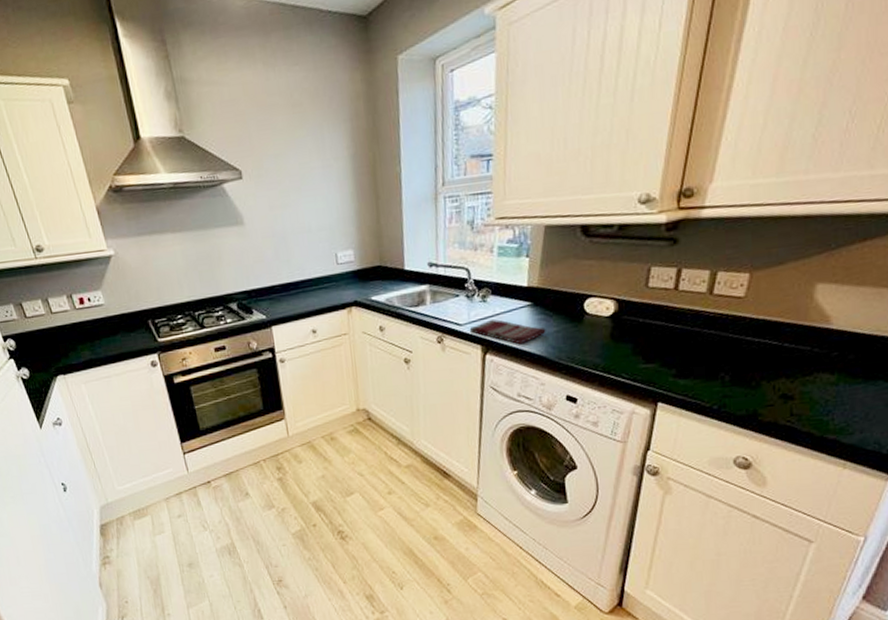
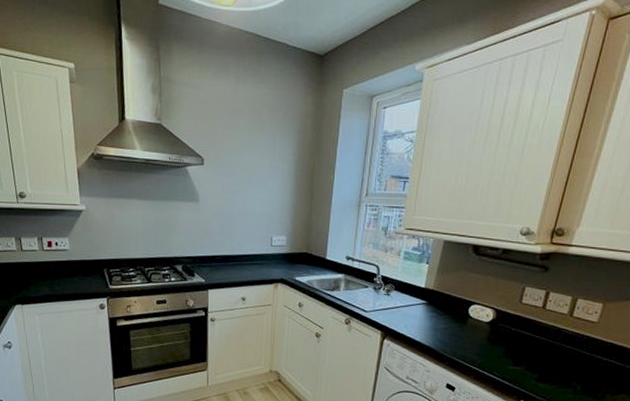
dish towel: present [469,319,546,345] -> none [373,311,436,335]

